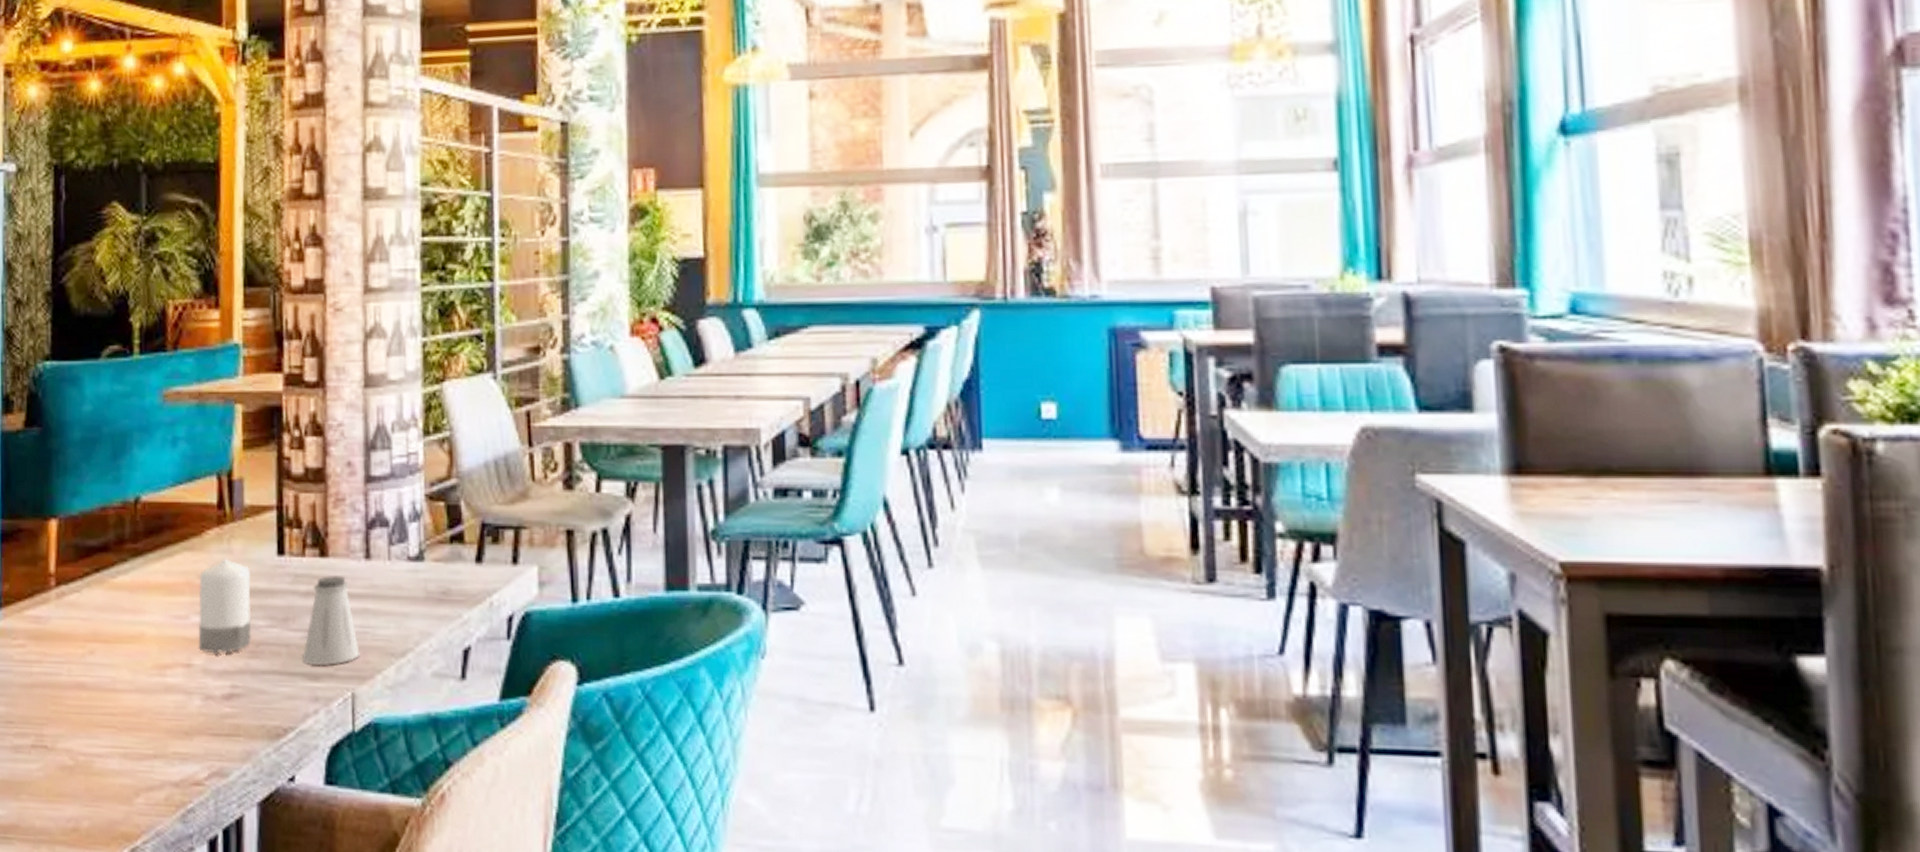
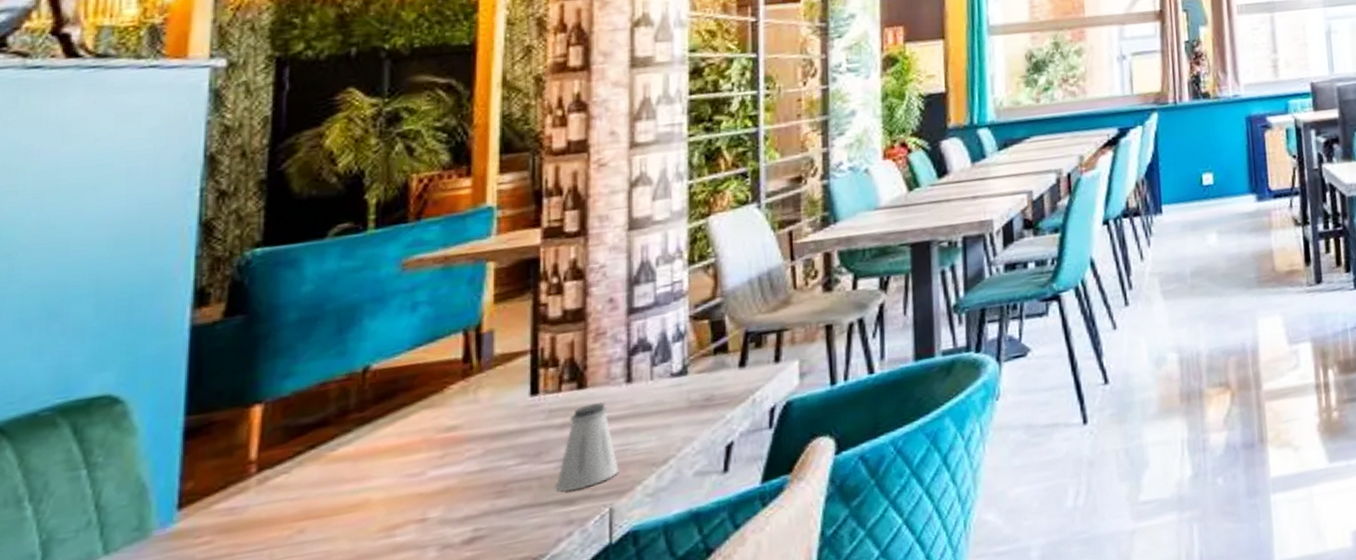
candle: present [198,558,252,656] -> none [435,408,499,505]

